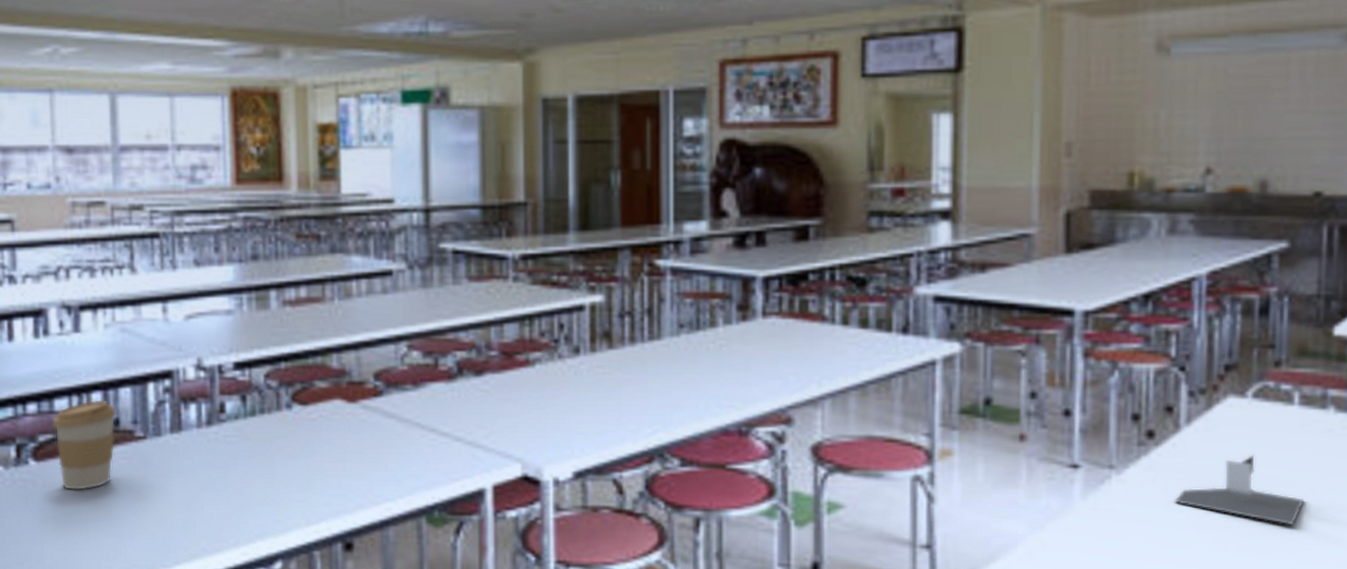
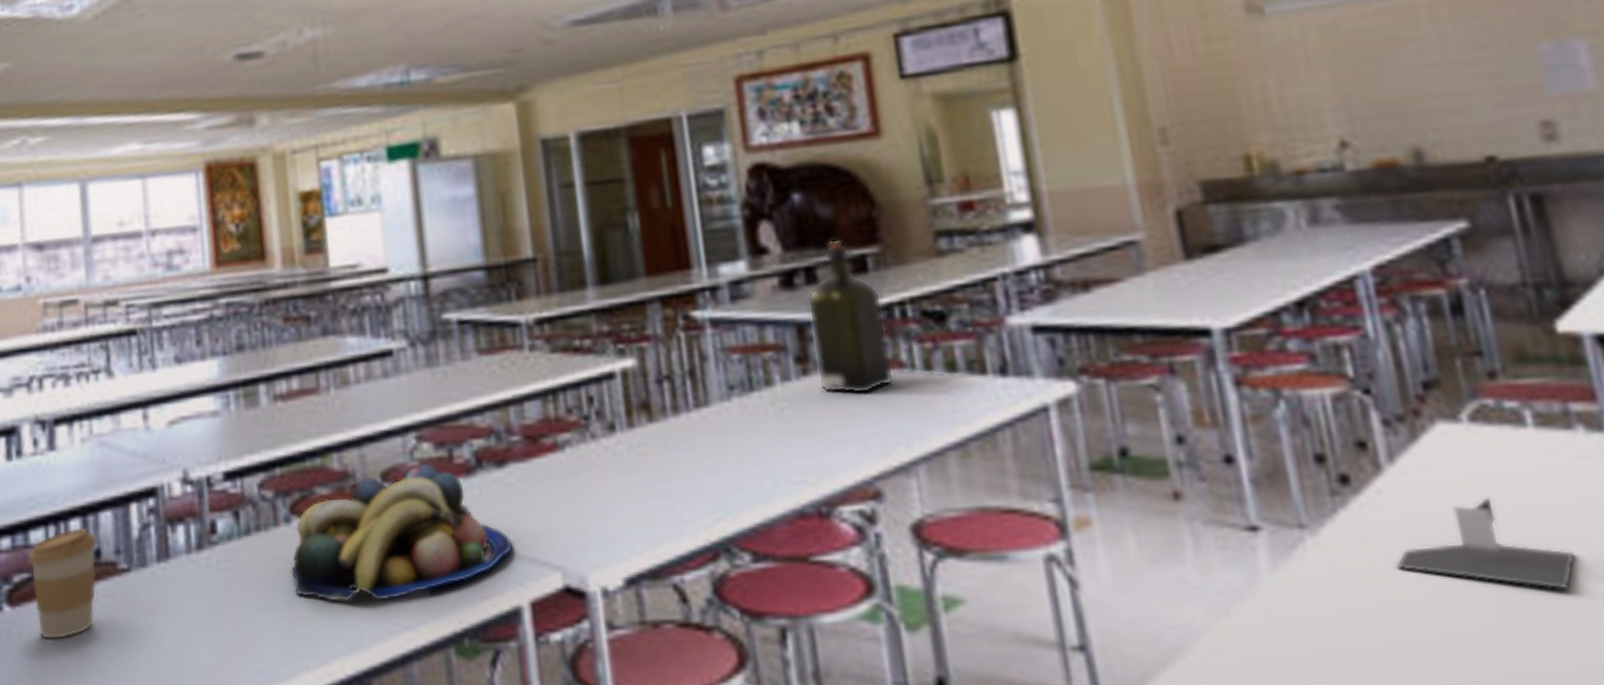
fruit bowl: none [289,368,482,477] -> present [291,463,513,602]
liquor: none [754,211,817,340] -> present [807,239,895,395]

